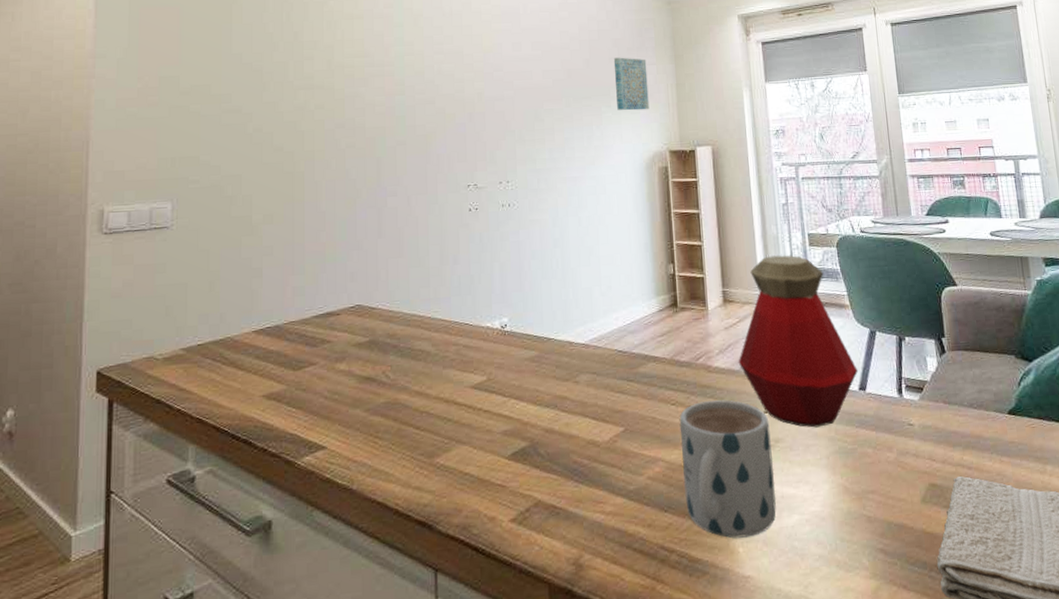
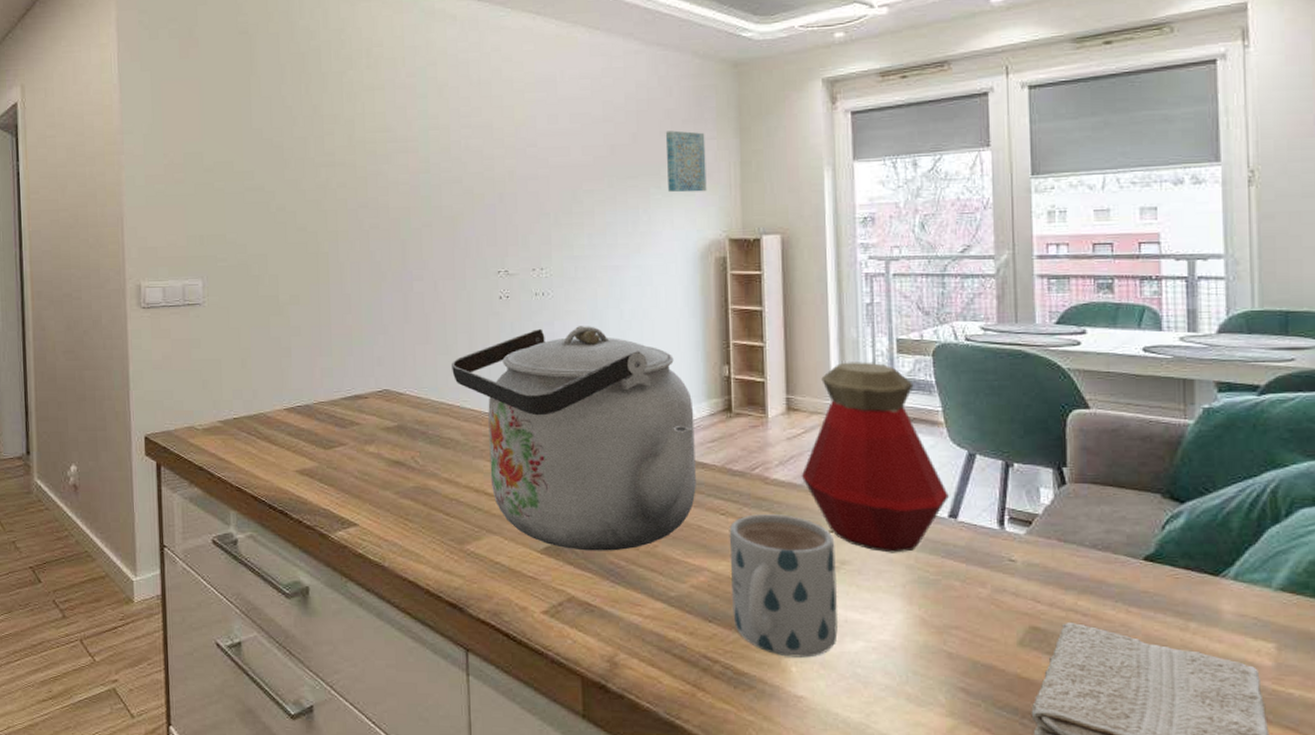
kettle: none [423,233,649,453] -> present [452,326,696,551]

